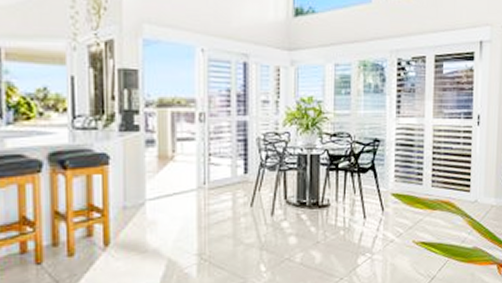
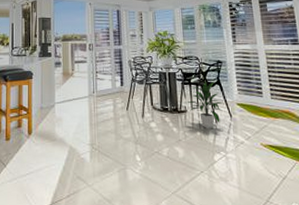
indoor plant: none [331,166,375,226] -> present [187,81,223,128]

